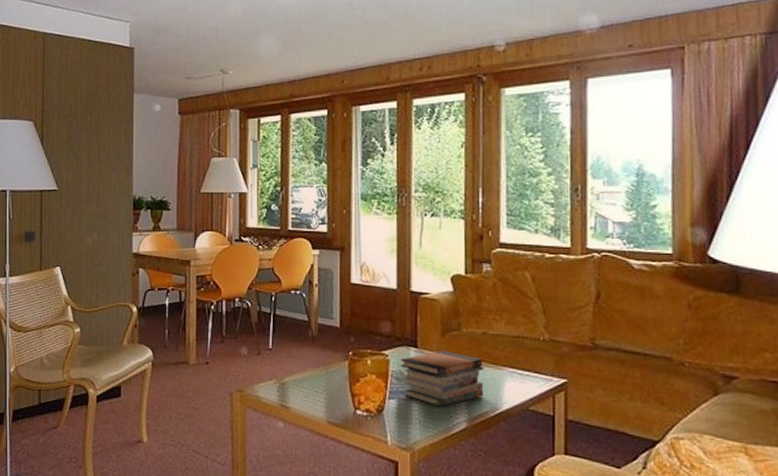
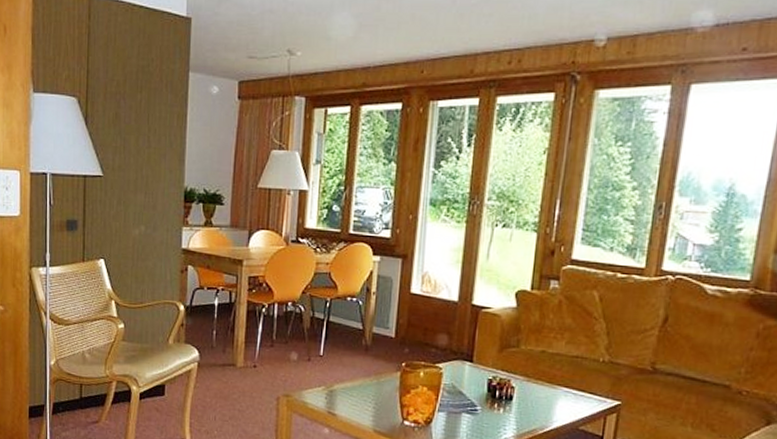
book stack: present [400,350,485,407] -> none [453,366,539,422]

